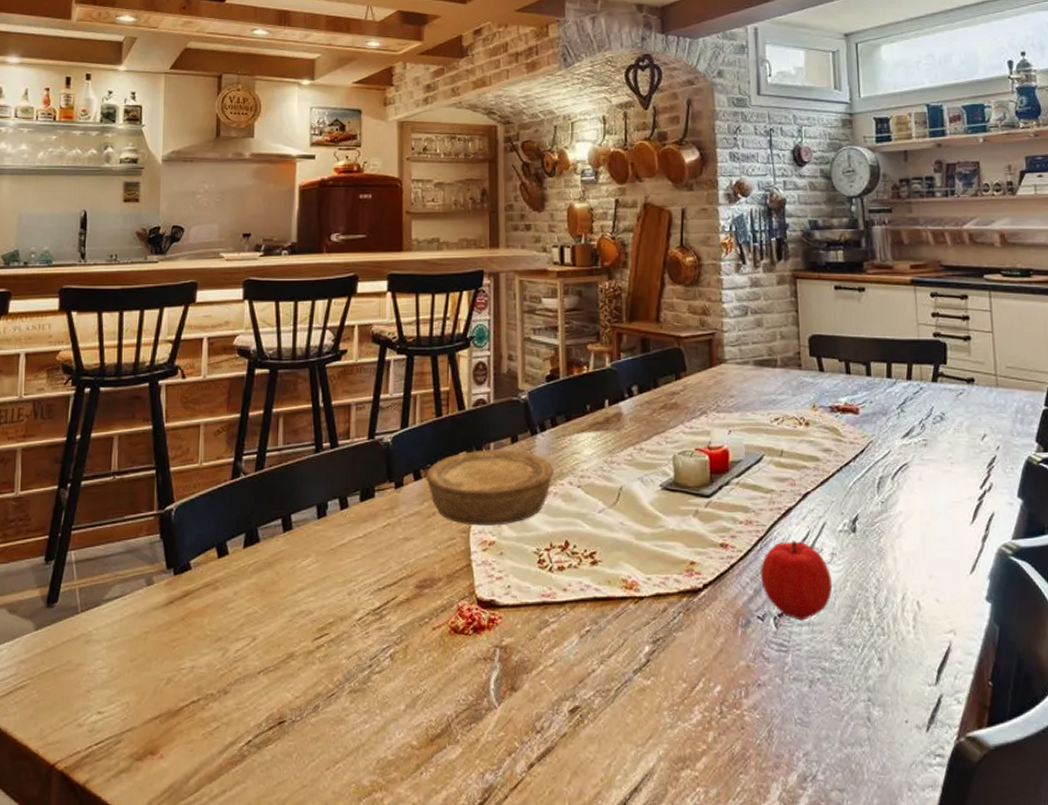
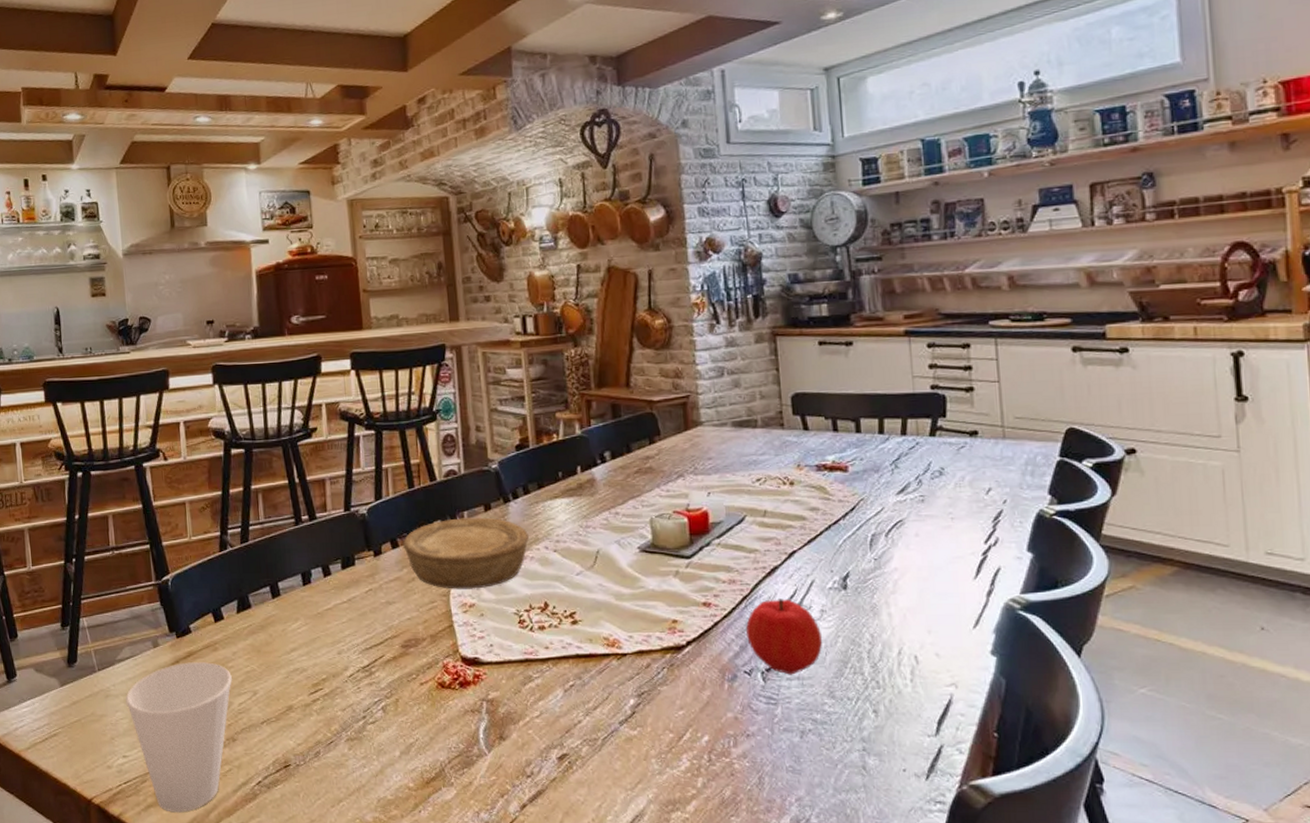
cup: none [108,603,231,779] -> present [125,662,232,813]

